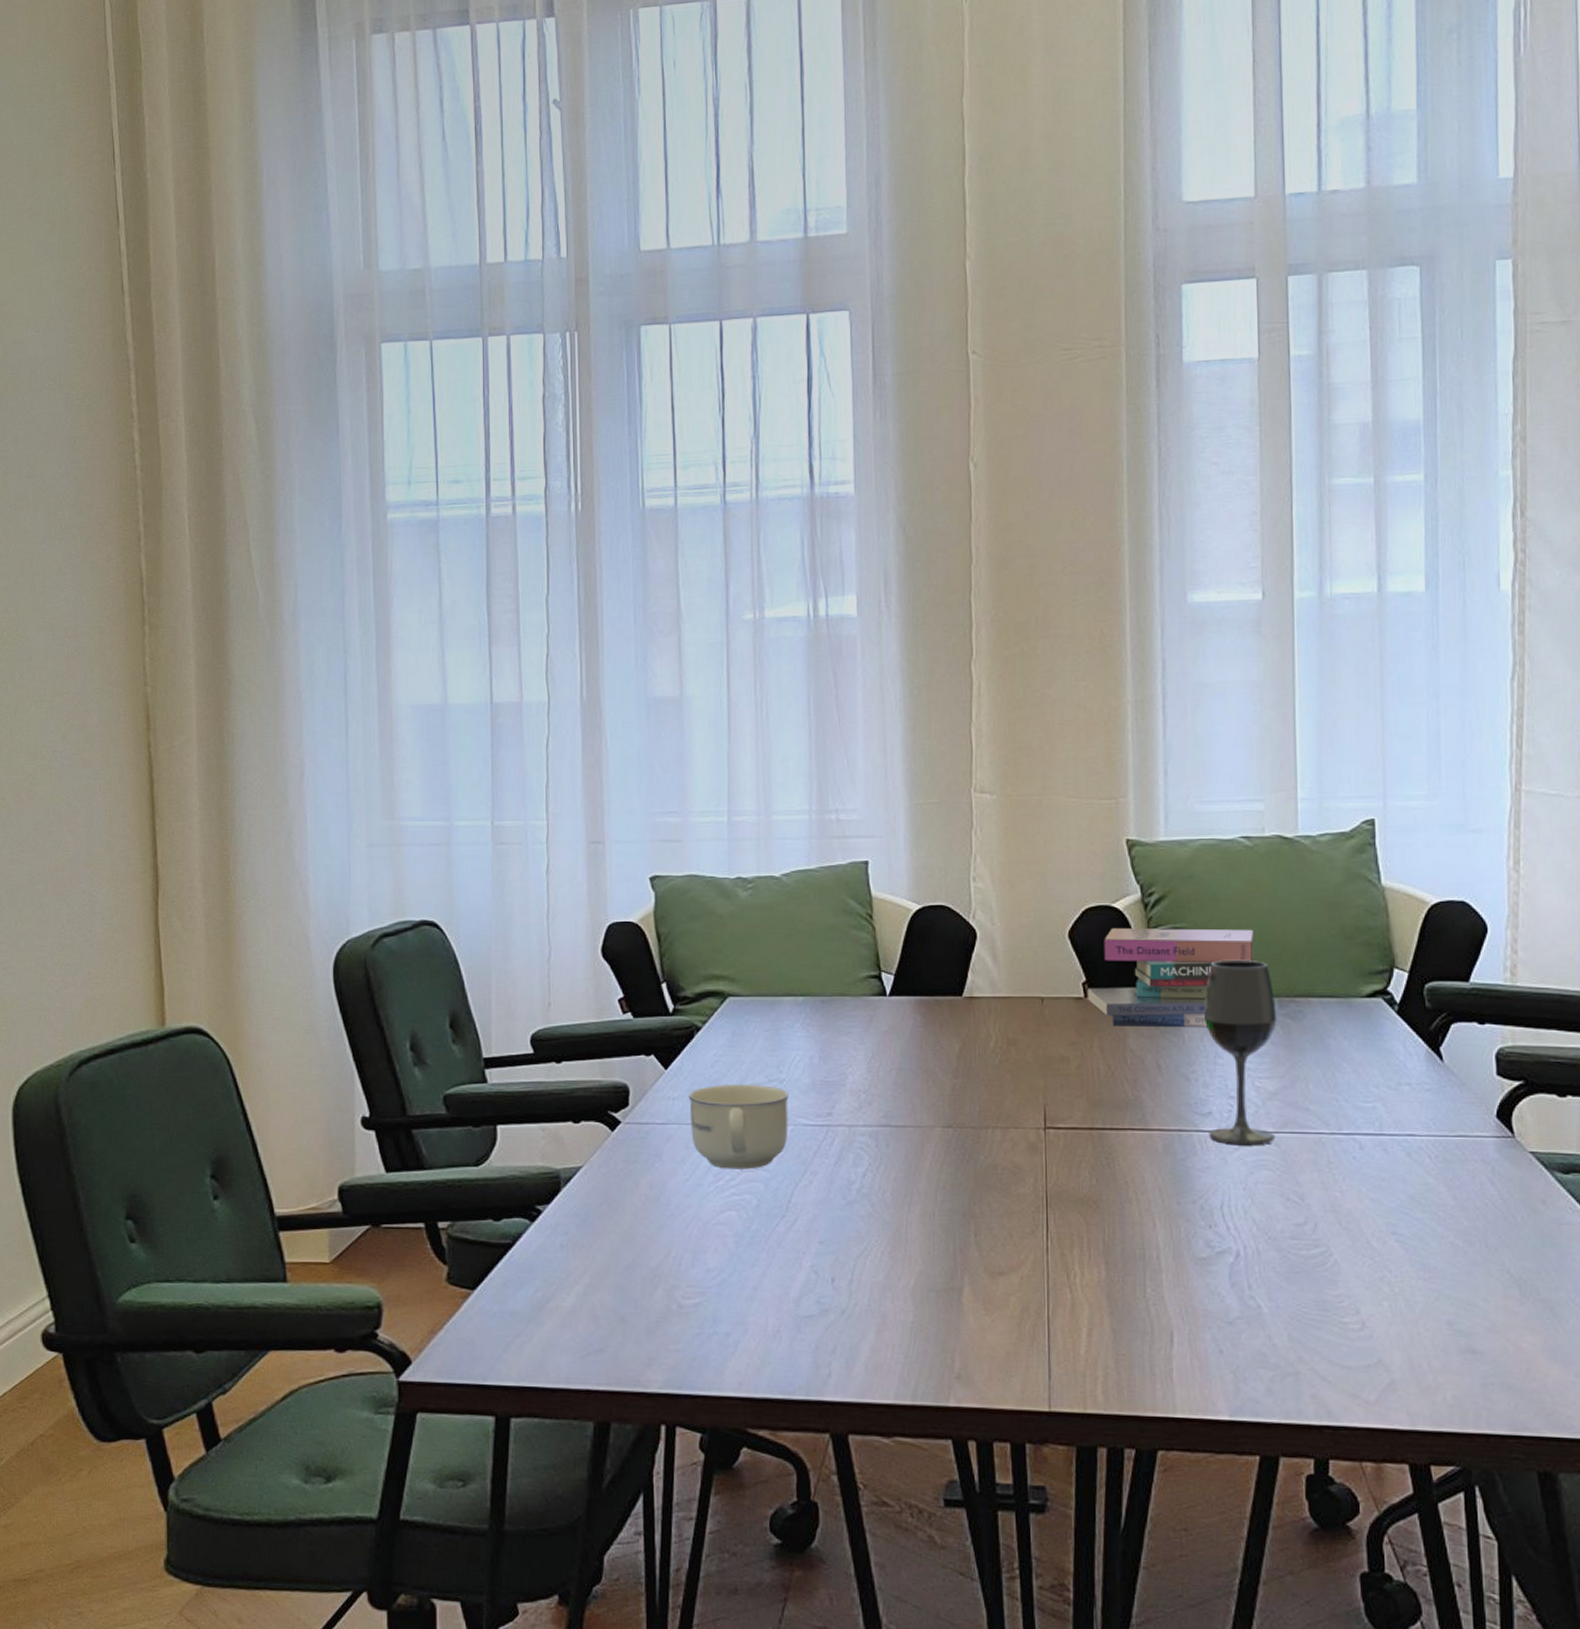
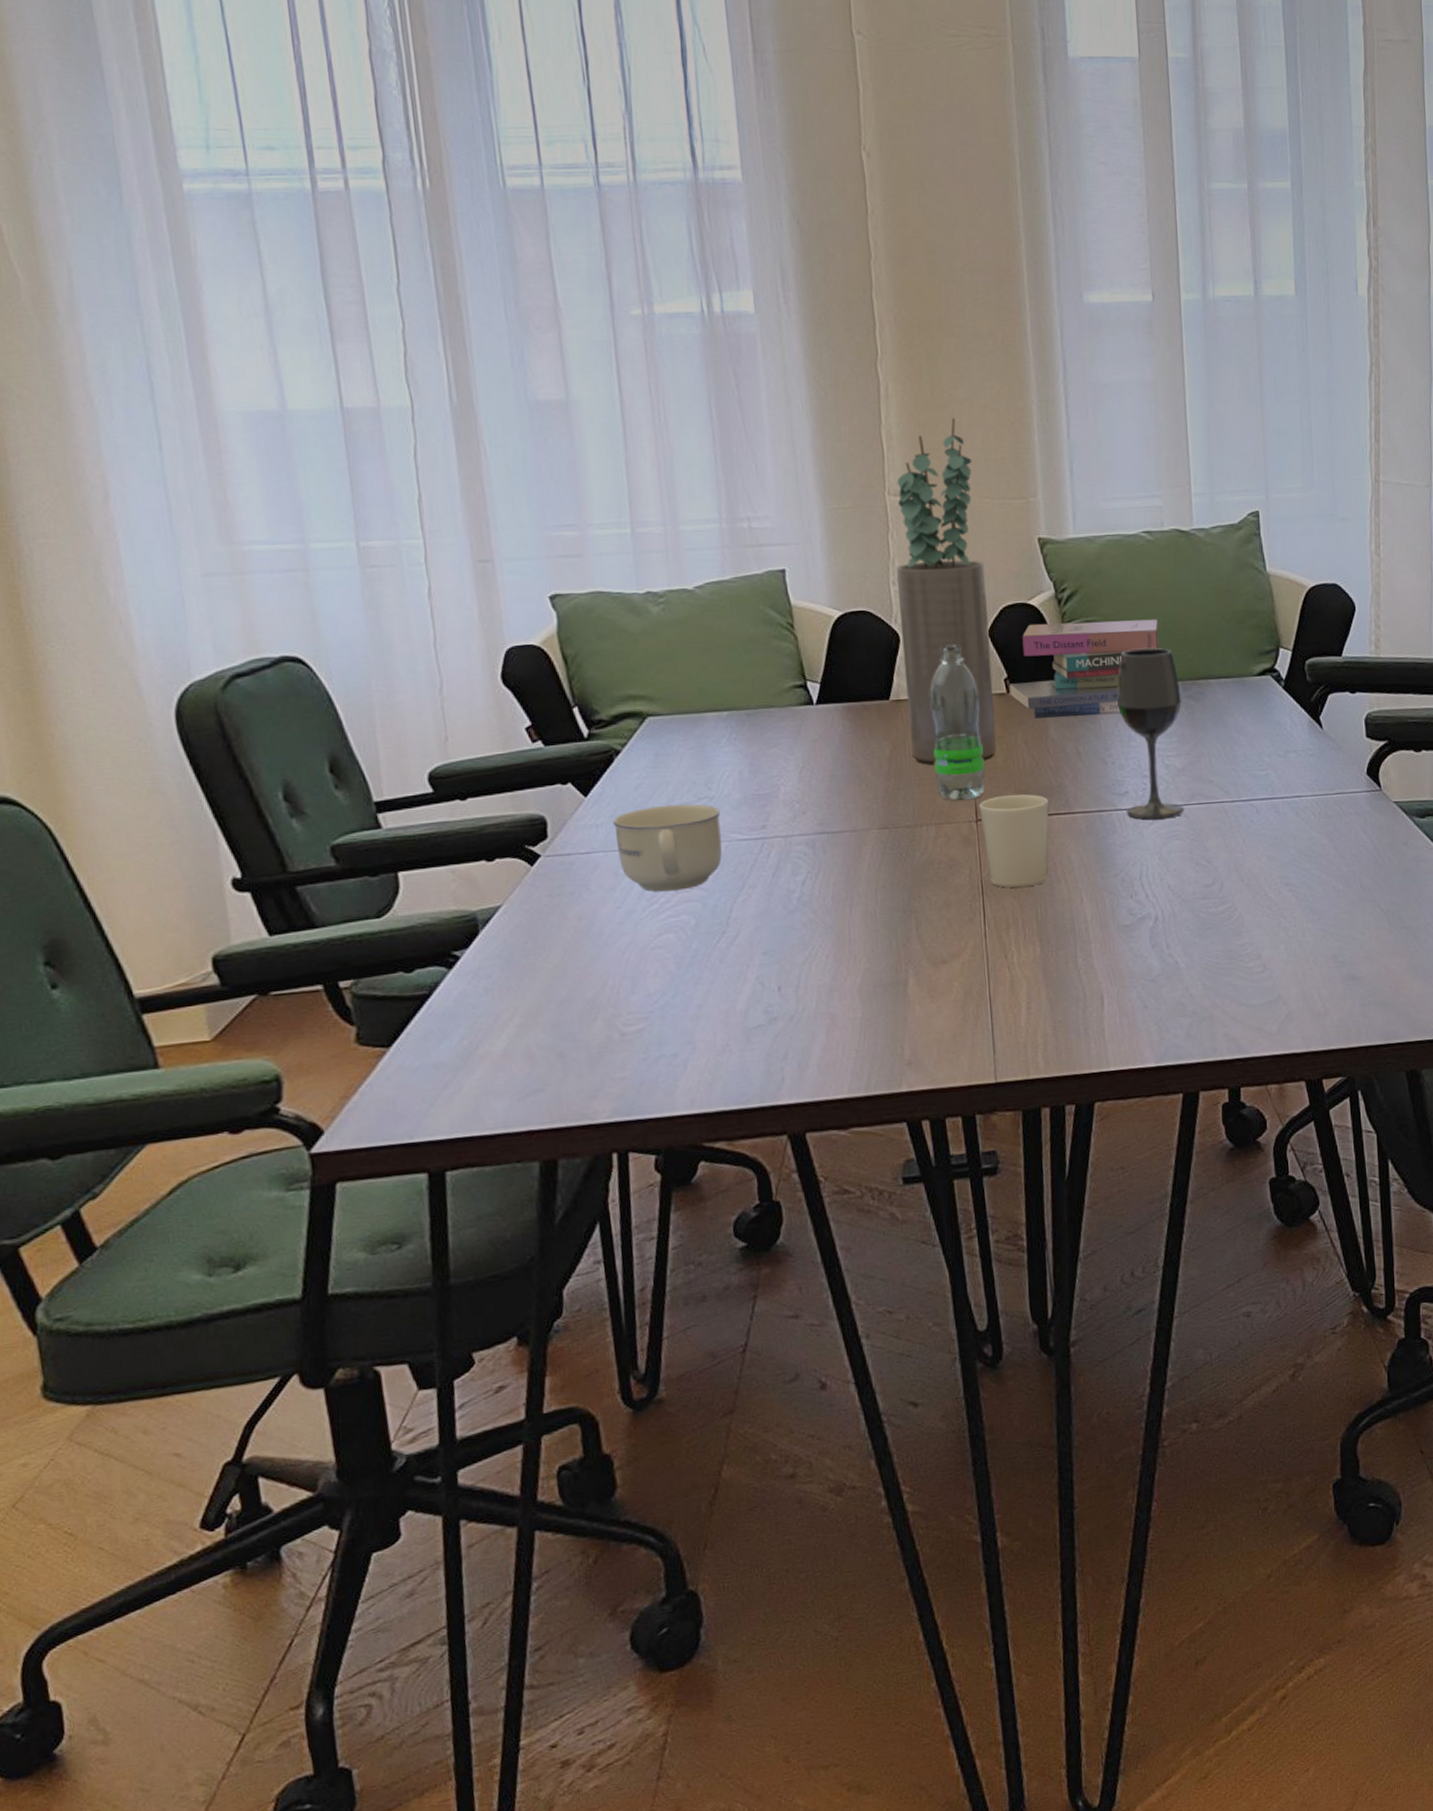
vase: none [977,716,1071,1068] -> present [895,417,997,766]
bottle: none [1003,943,1057,1106] -> present [929,644,985,802]
mug: none [1048,1104,1123,1204] -> present [979,794,1049,888]

